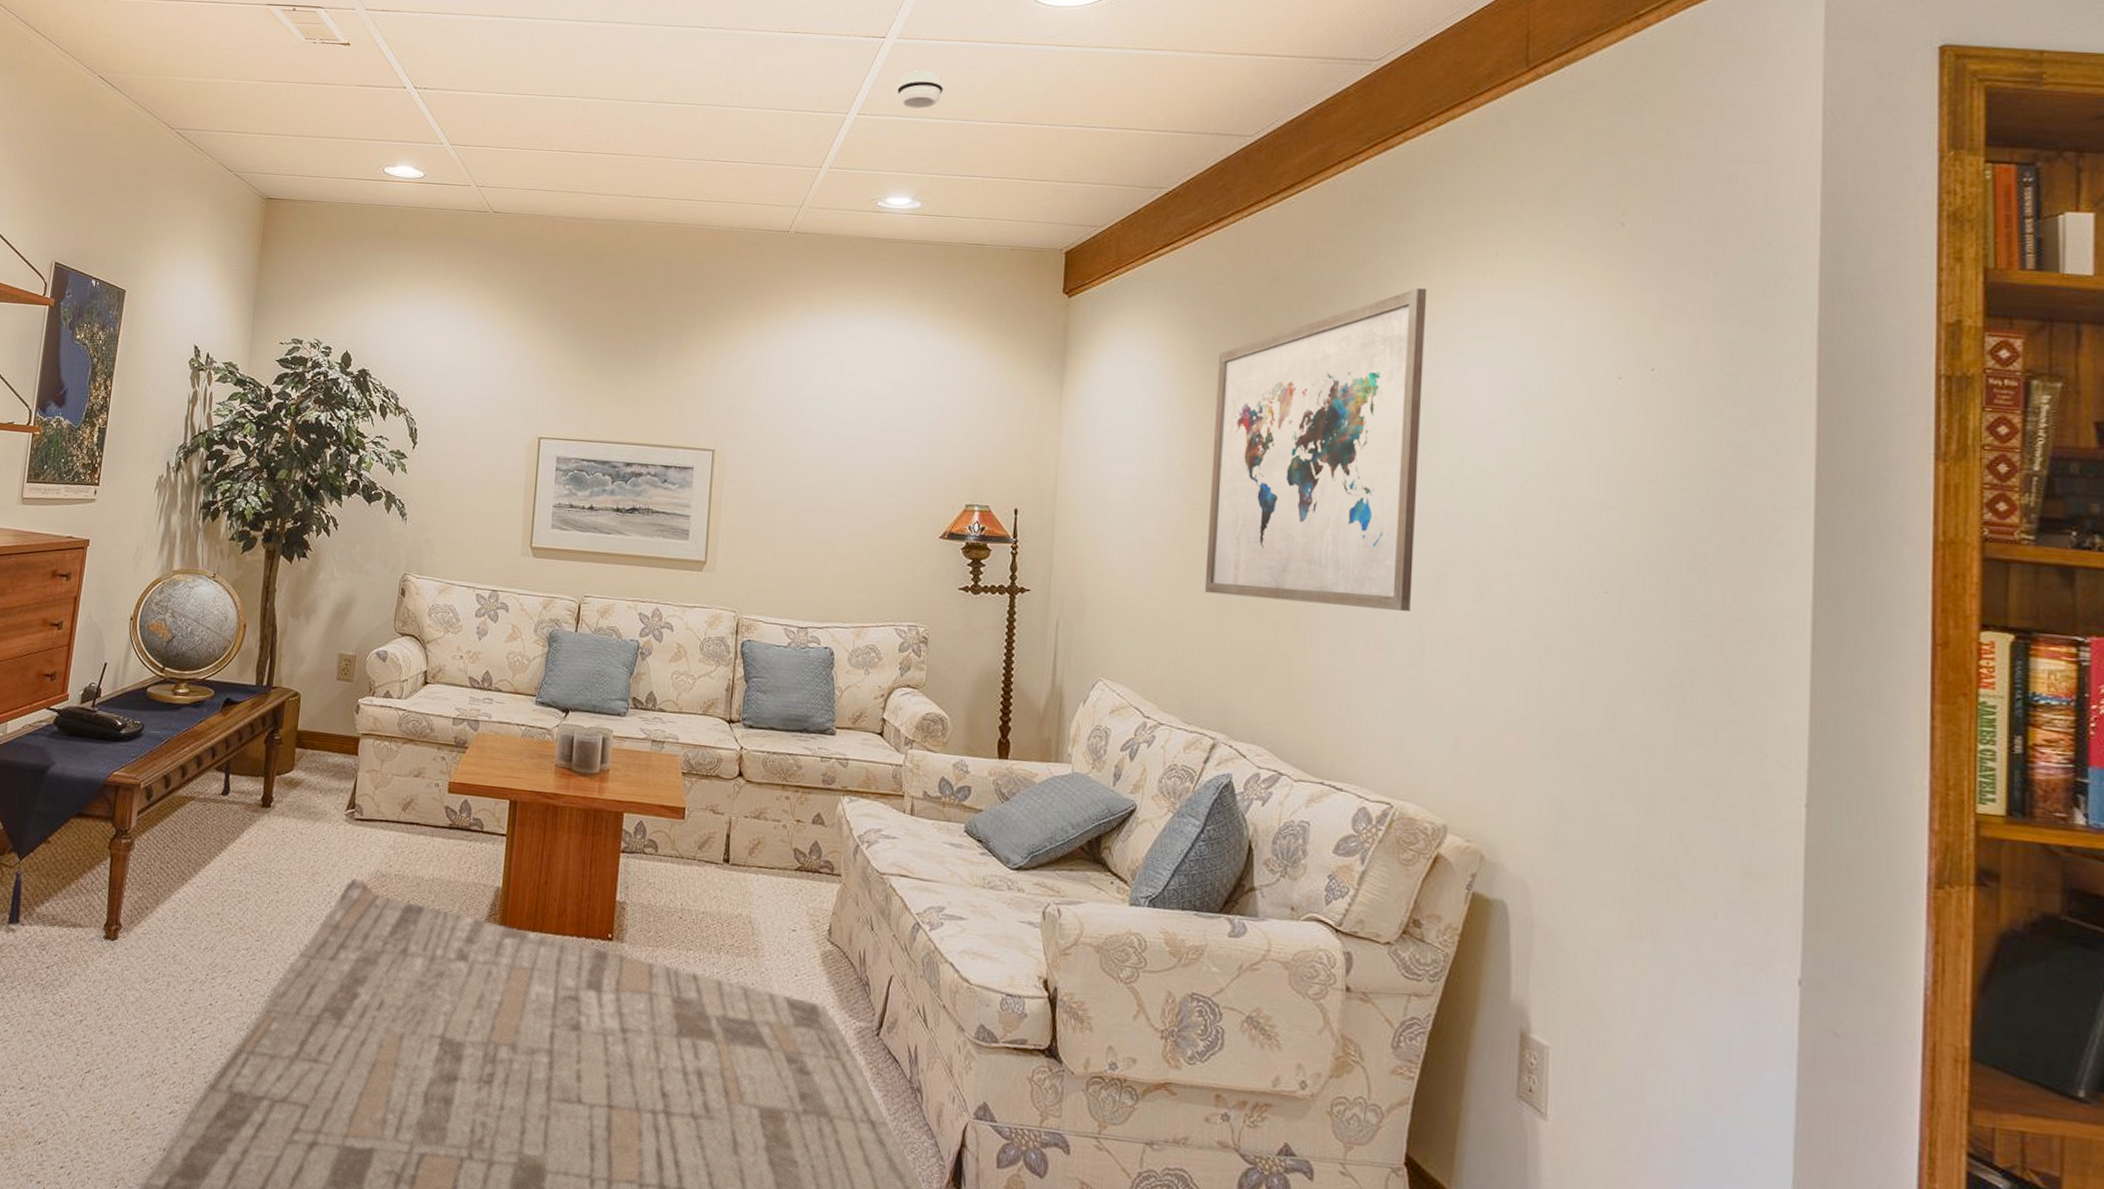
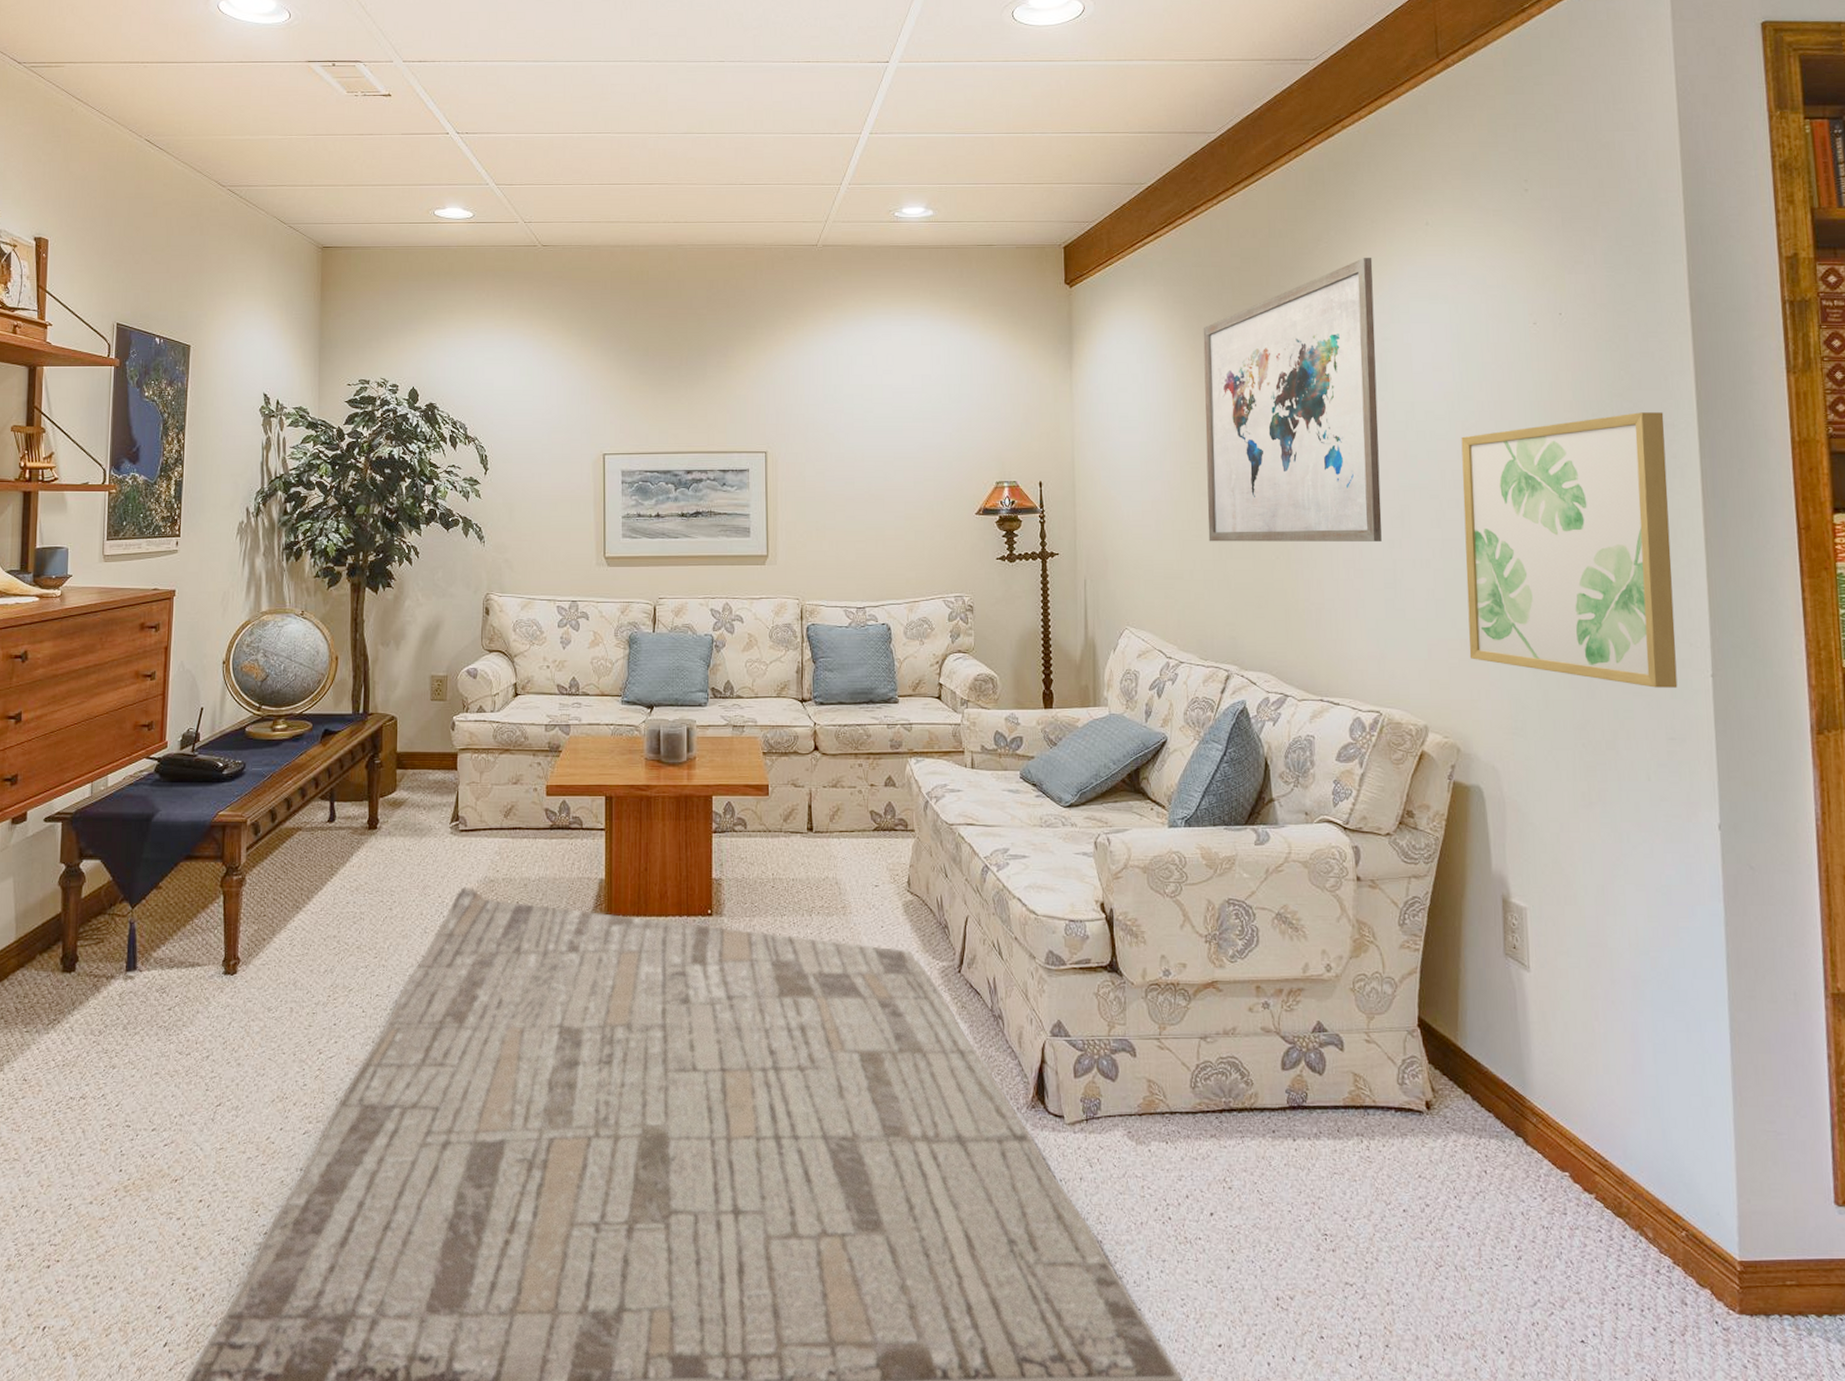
smoke detector: present [897,69,945,109] -> none [903,89,945,125]
wall art: none [1505,490,1772,815] -> present [1461,412,1678,688]

